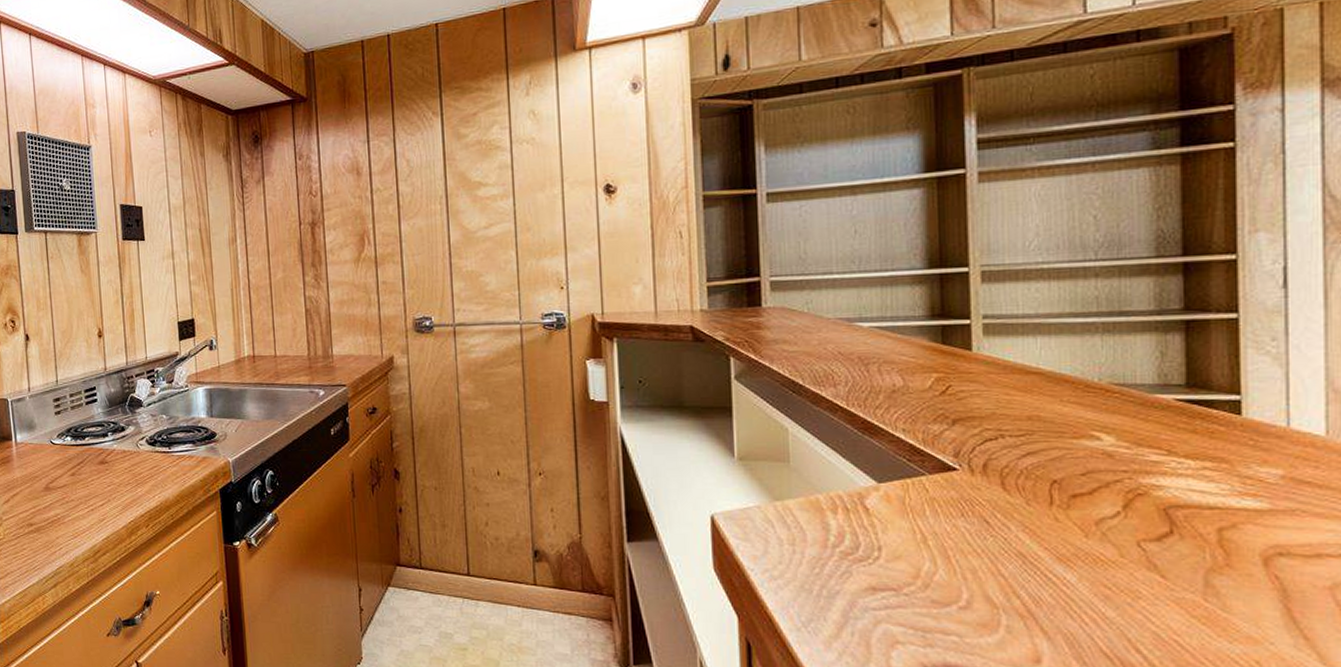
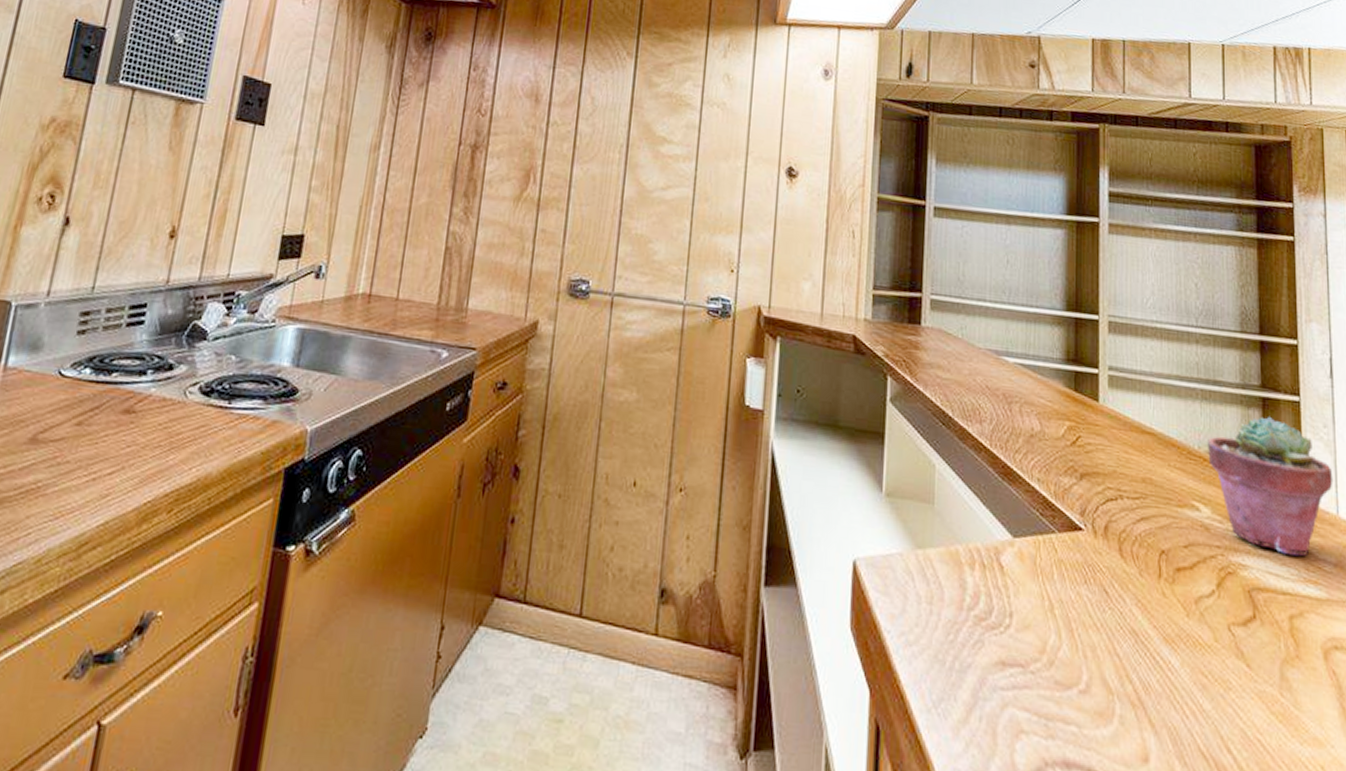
potted succulent: none [1111,338,1283,472] -> present [1208,416,1333,556]

